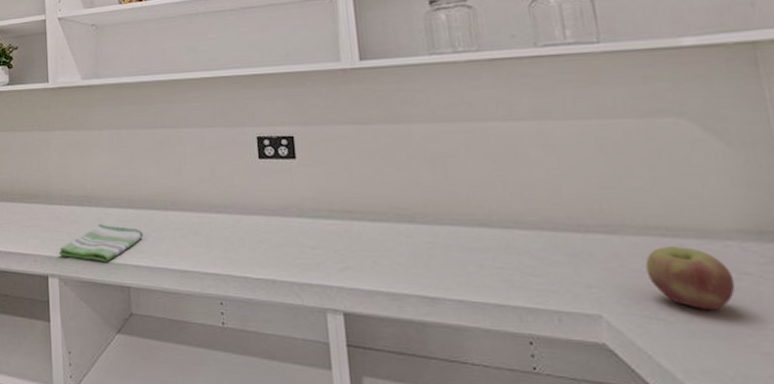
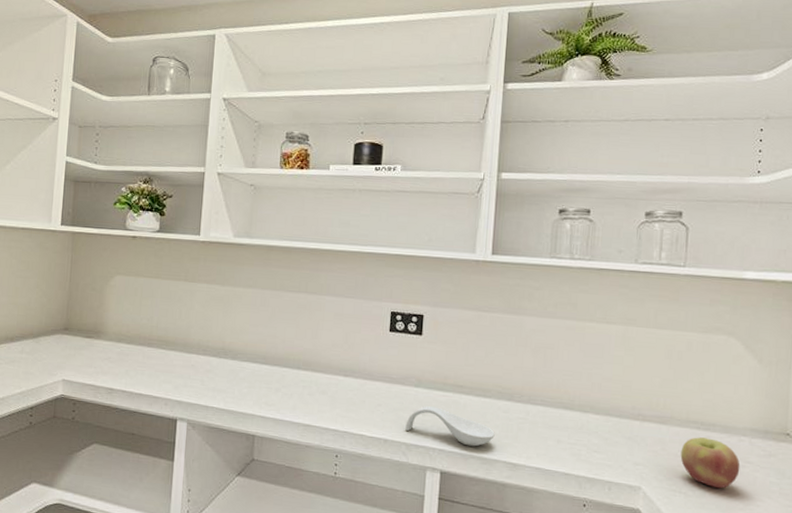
dish towel: present [59,224,143,262] -> none [190,375,274,411]
spoon rest: none [293,238,401,281] -> present [405,406,495,447]

